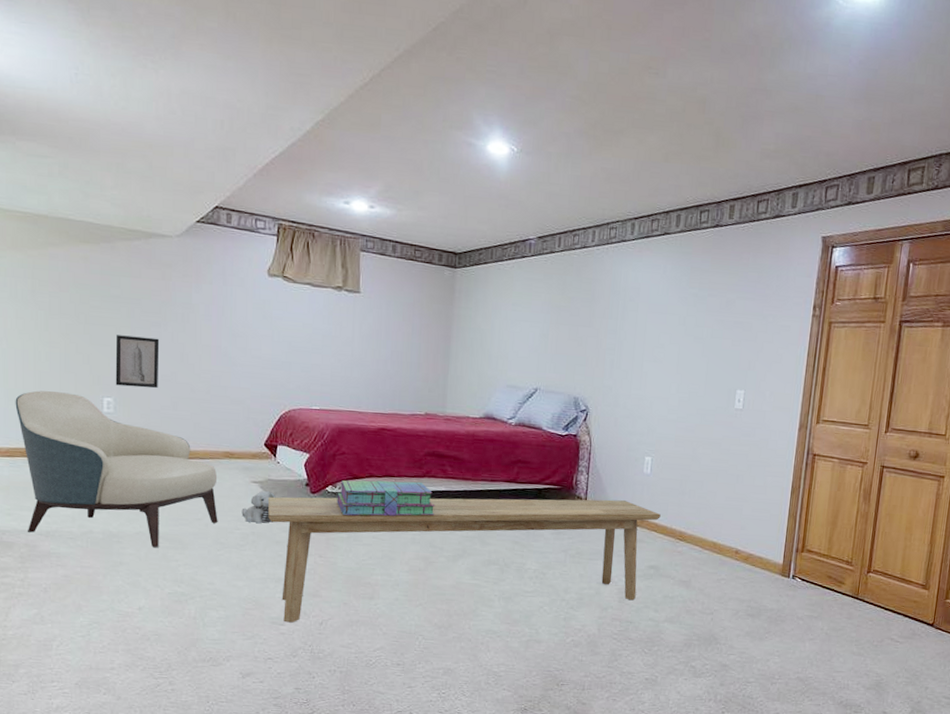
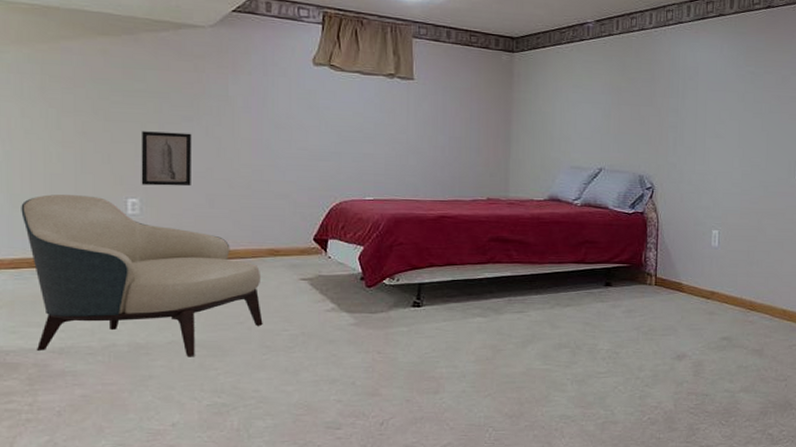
plush toy: present [241,491,276,523] -> none [289,288,328,322]
bench: present [267,496,661,623] -> none [318,274,730,426]
stack of books: present [337,480,435,516] -> none [395,268,501,309]

